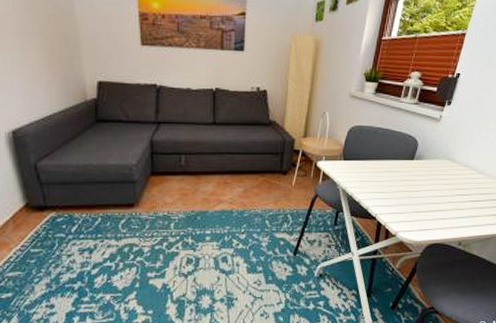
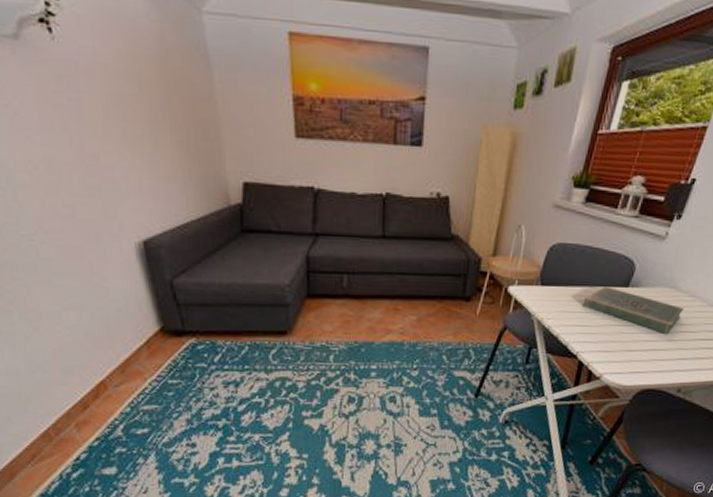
book: none [378,160,459,198] -> present [582,287,684,335]

